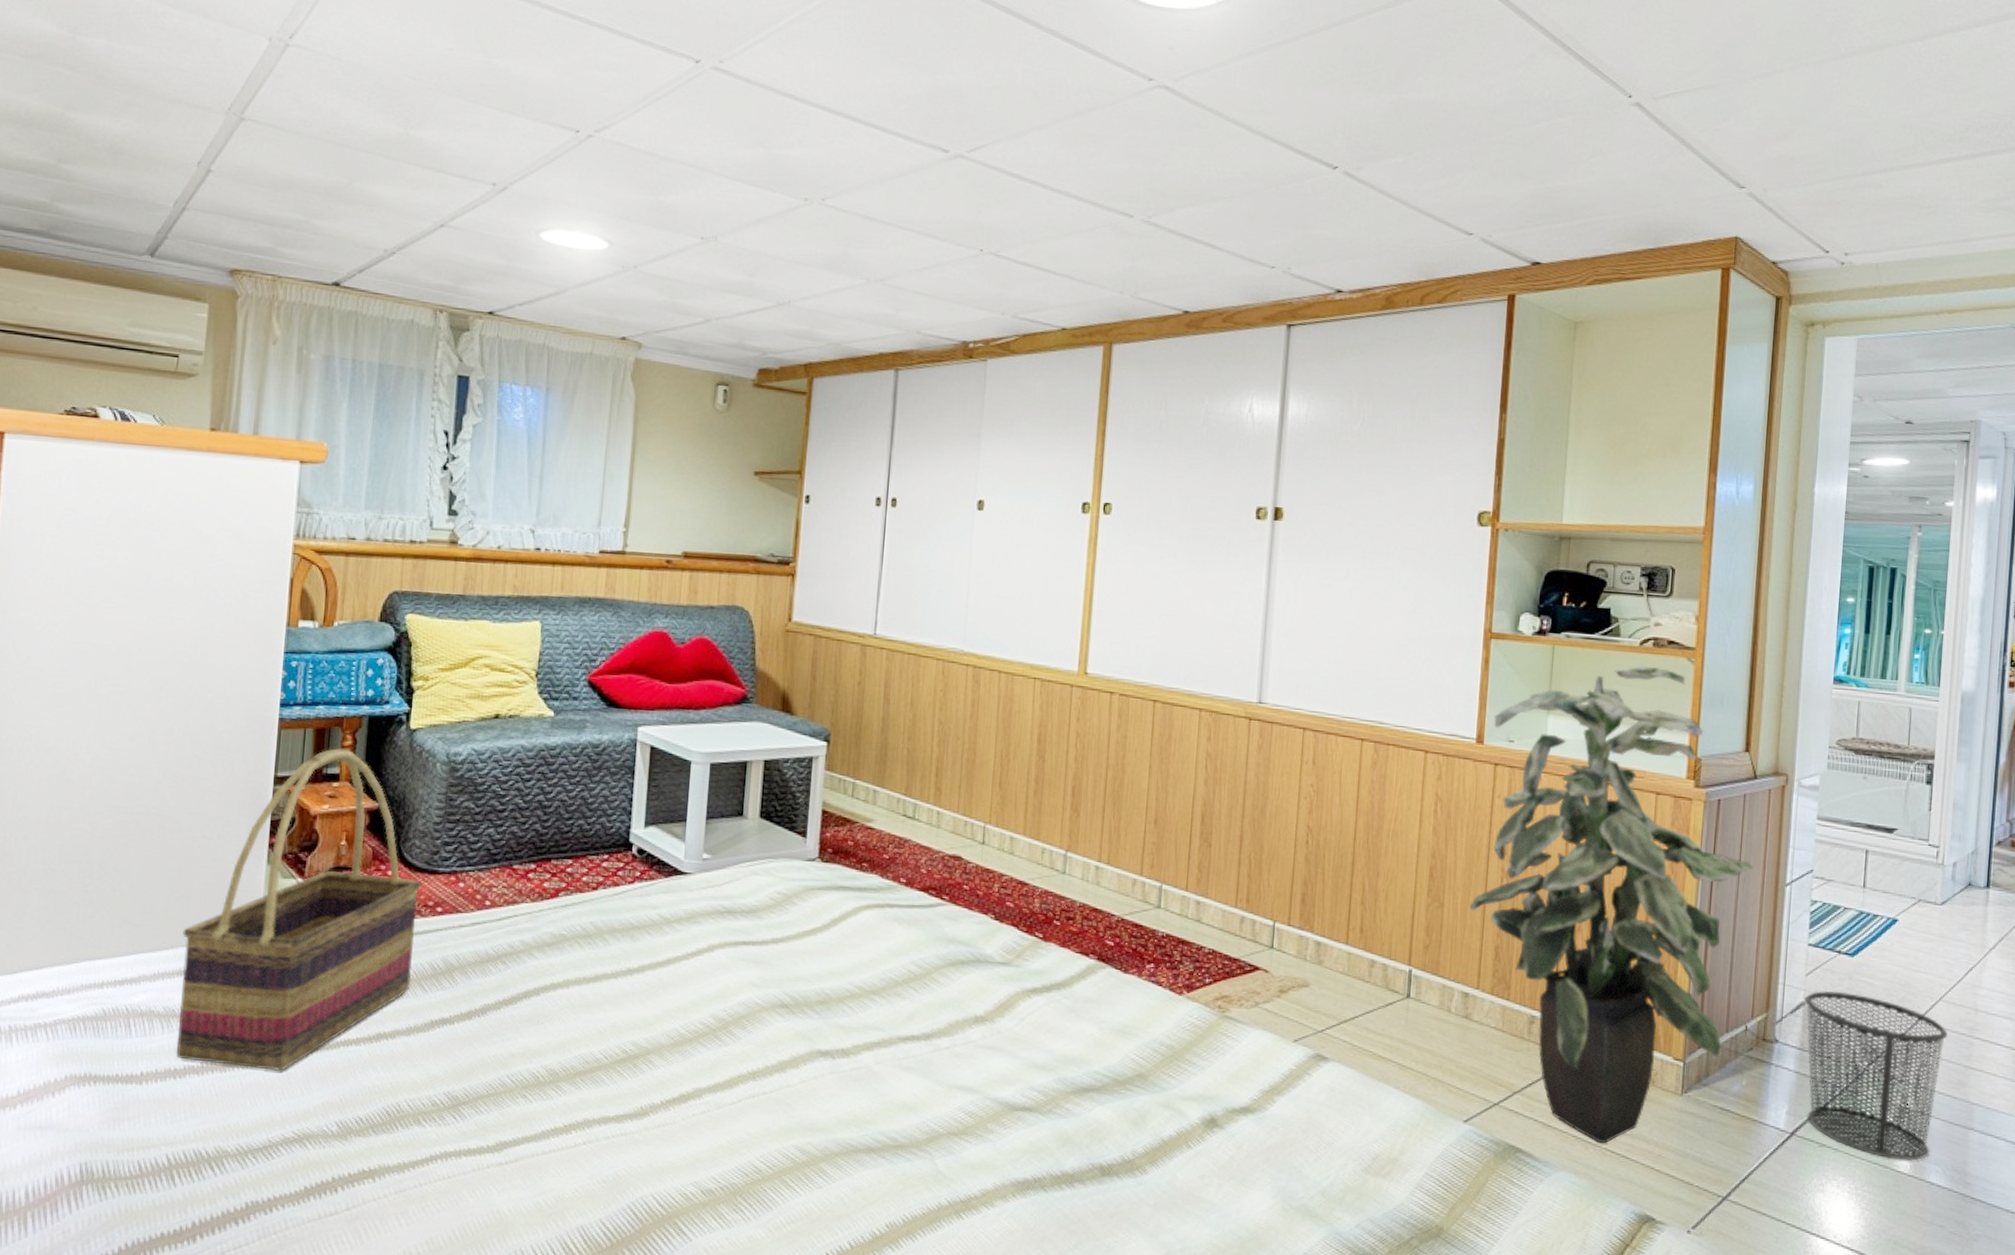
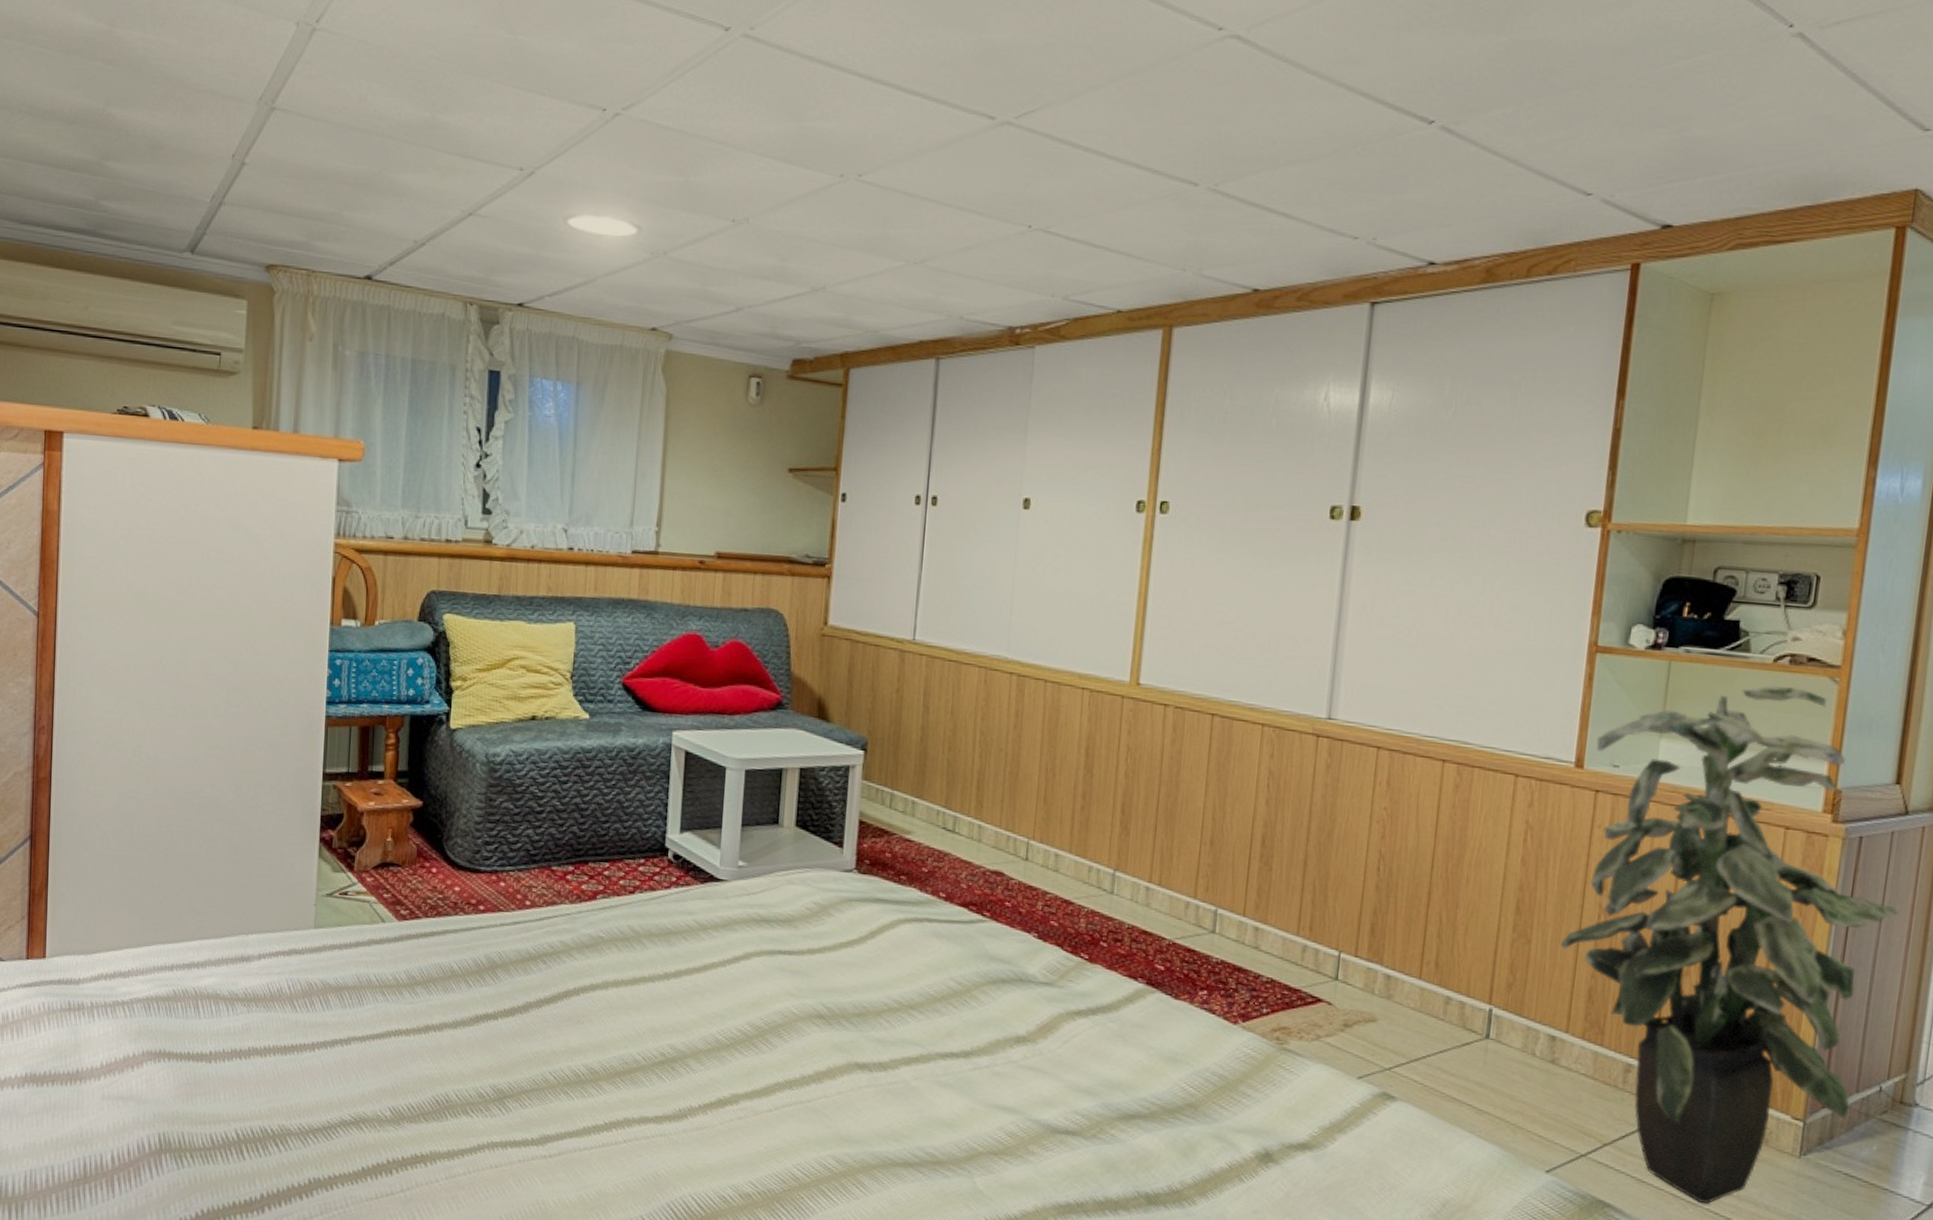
woven basket: present [176,747,422,1072] -> none [241,745,464,1058]

